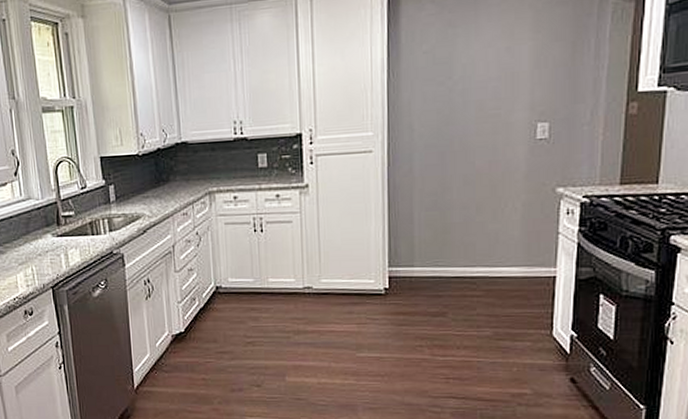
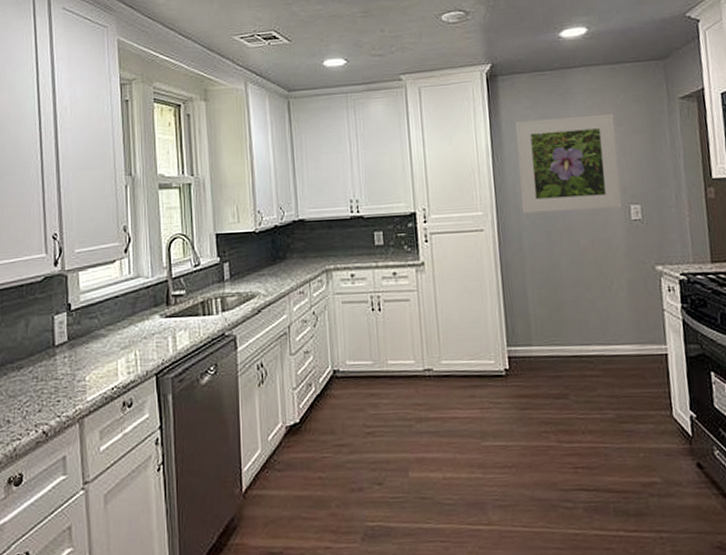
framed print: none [415,19,531,133] -> present [515,113,622,213]

